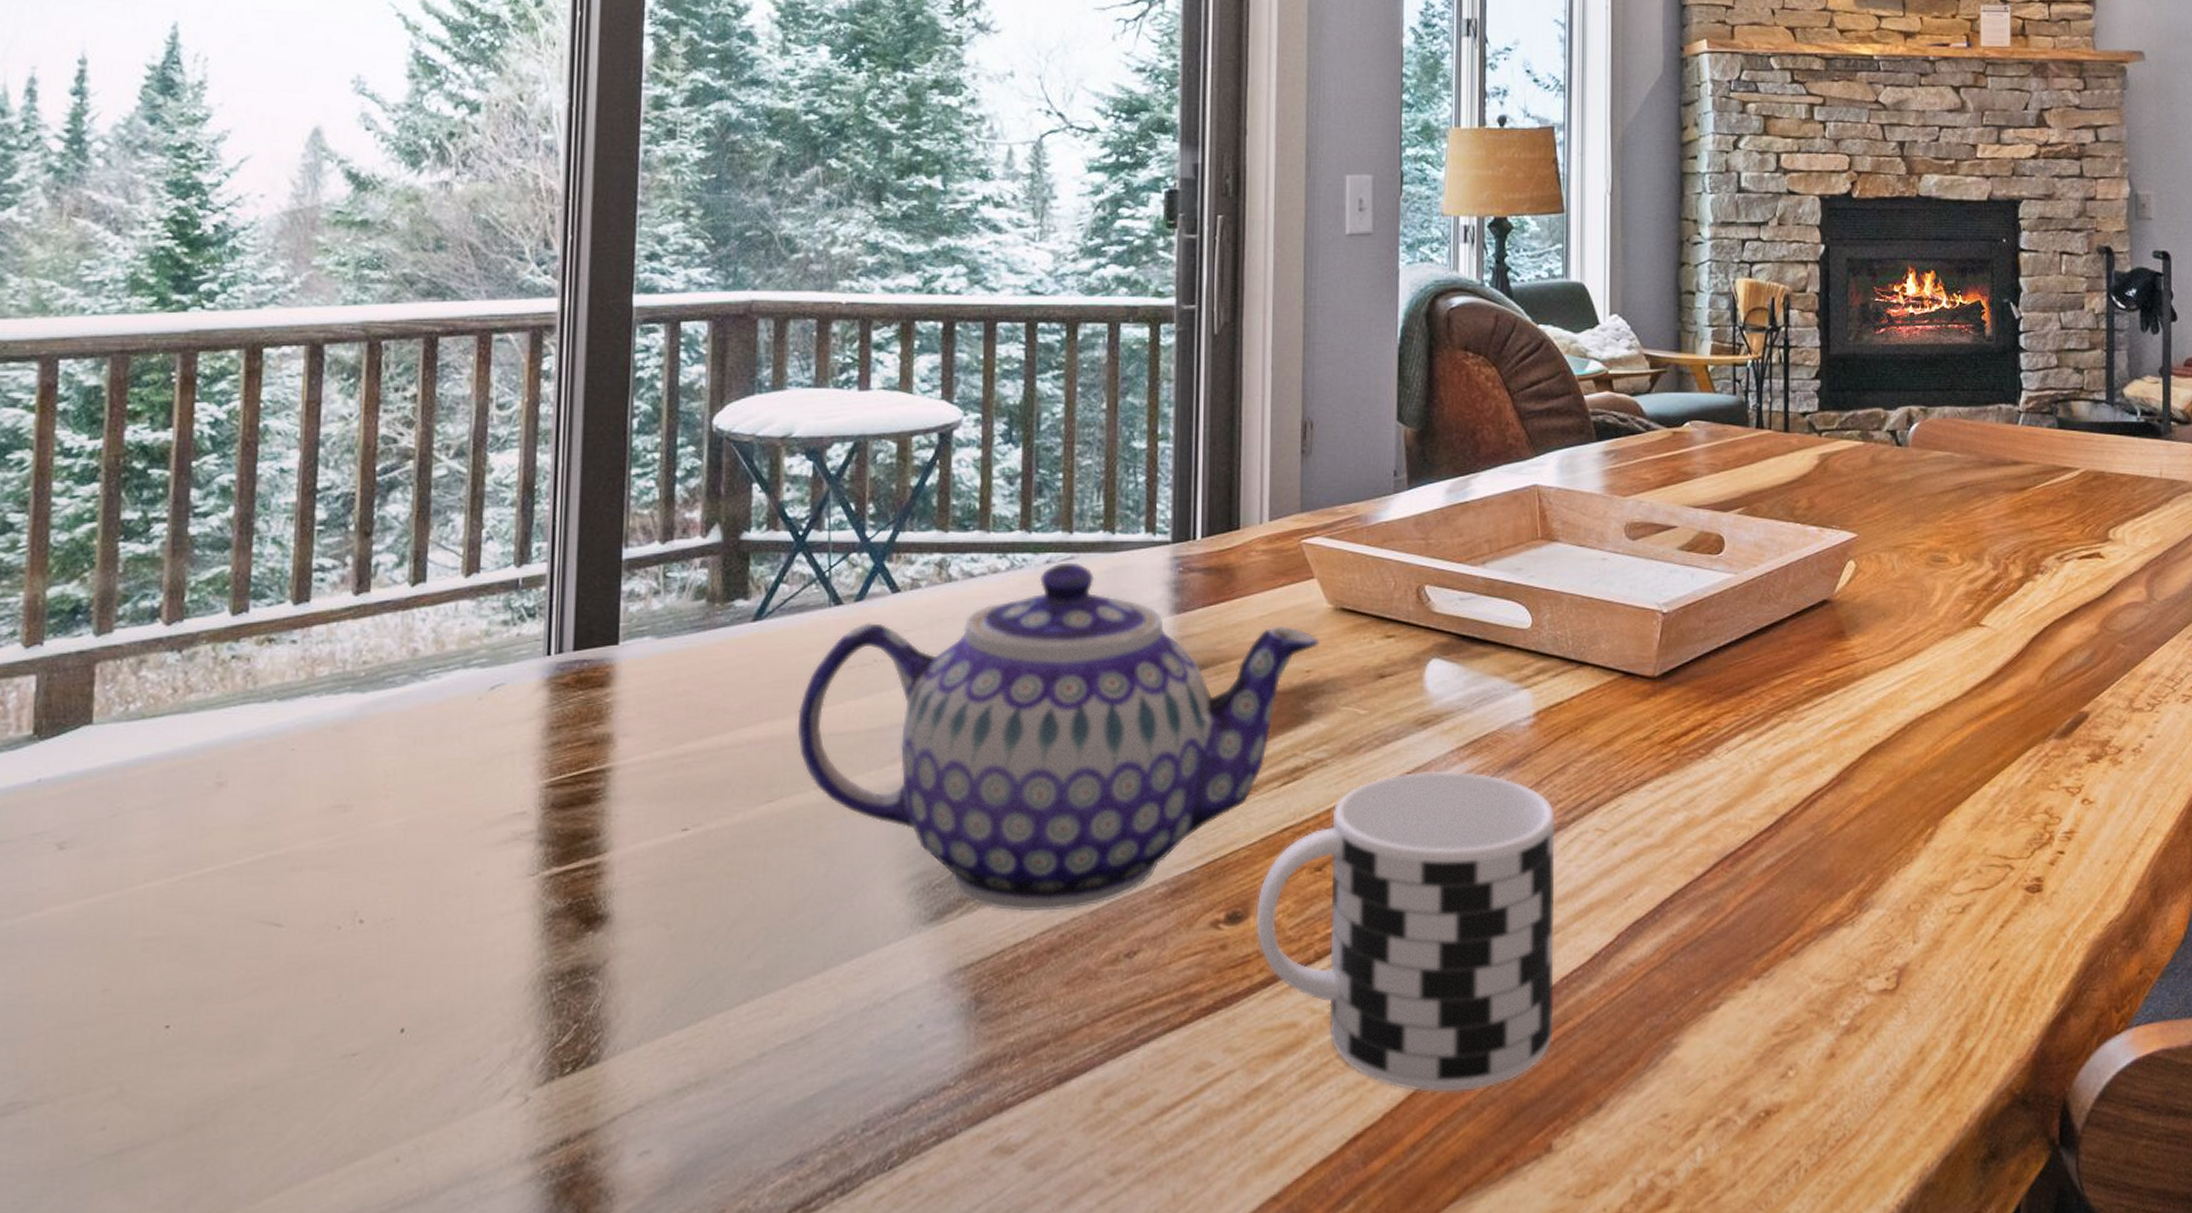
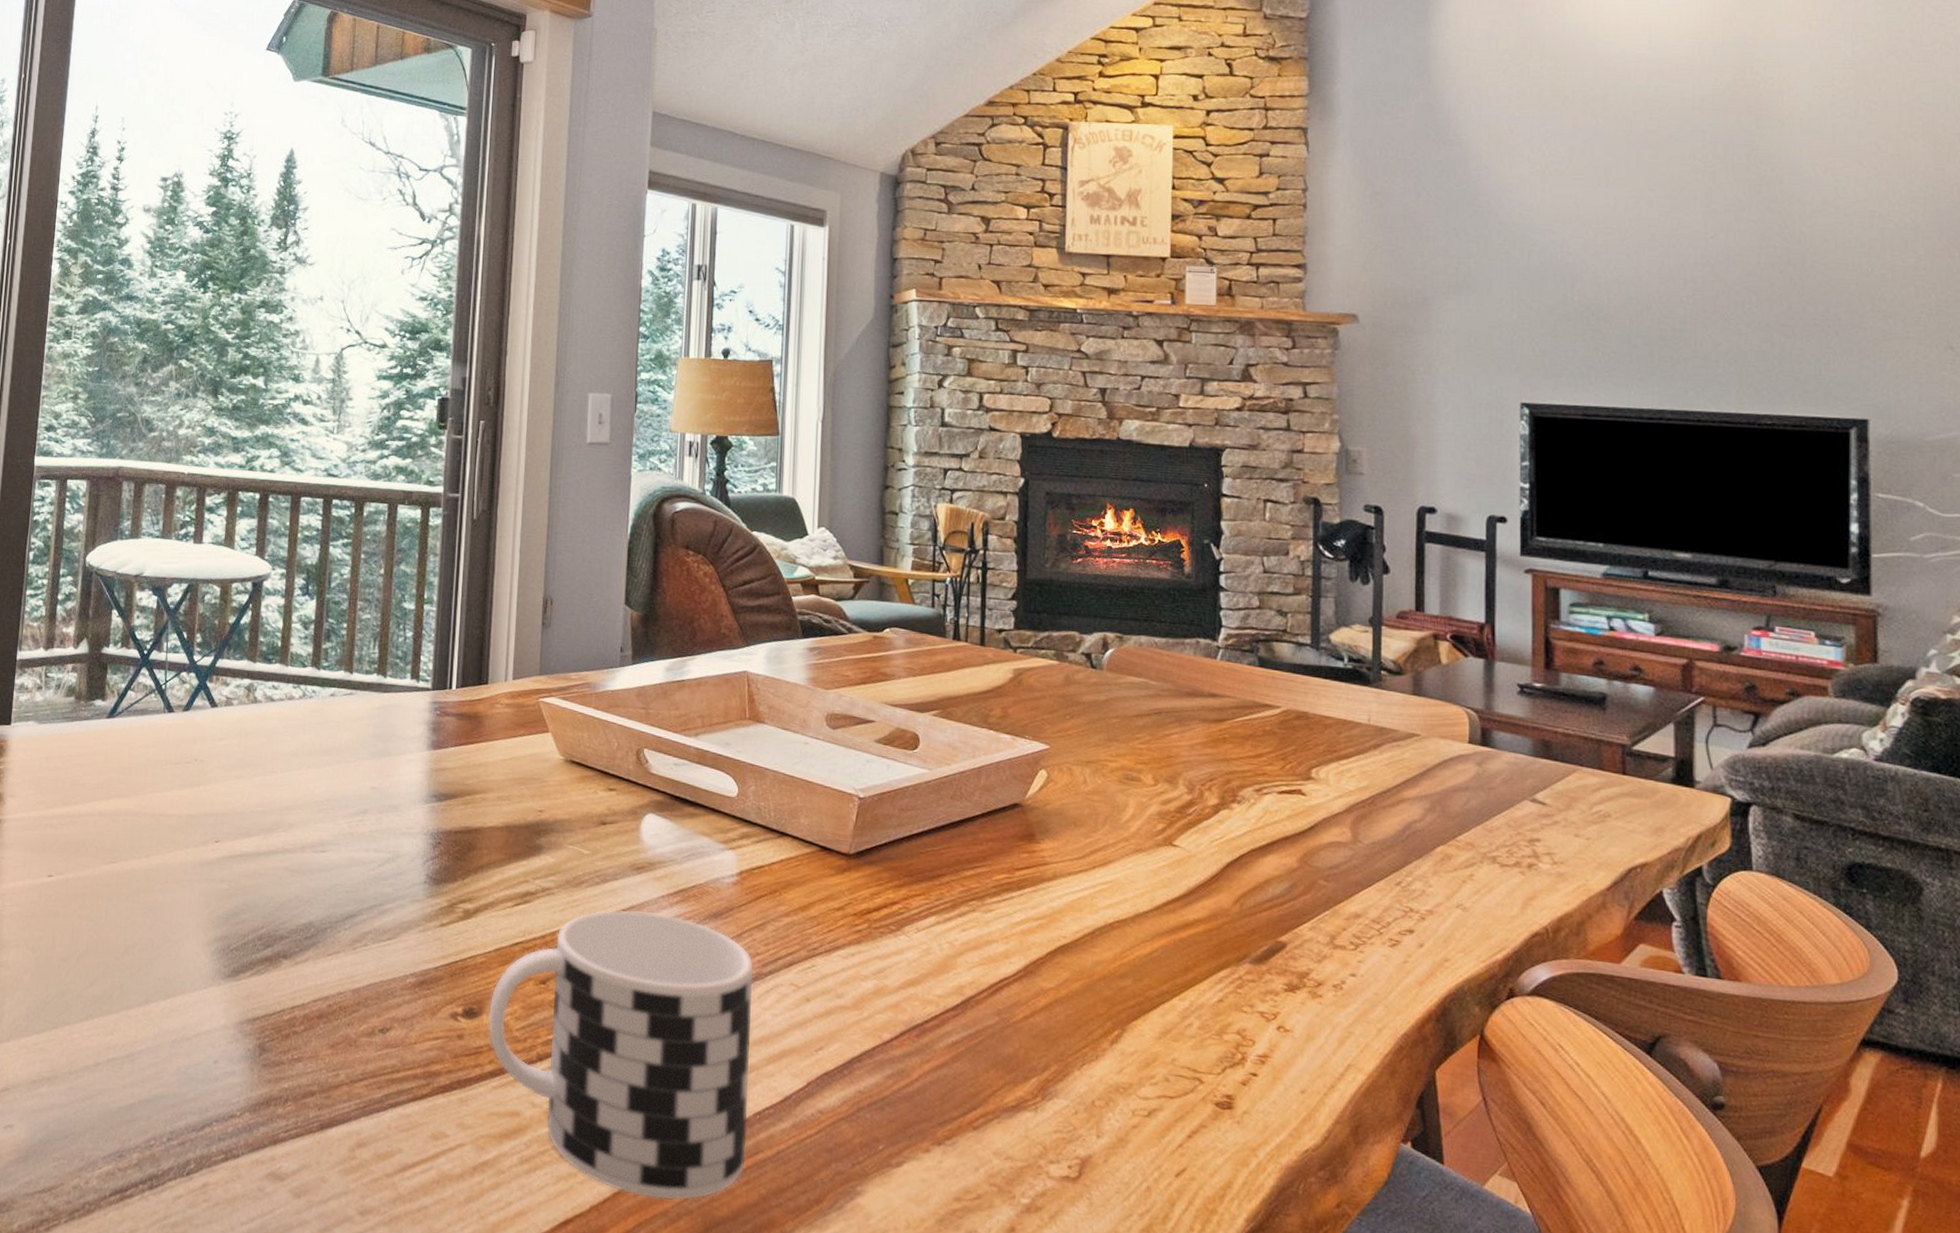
teapot: present [797,562,1320,912] -> none [135,697,551,985]

